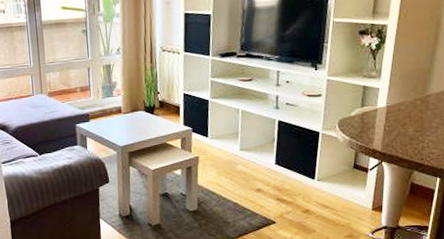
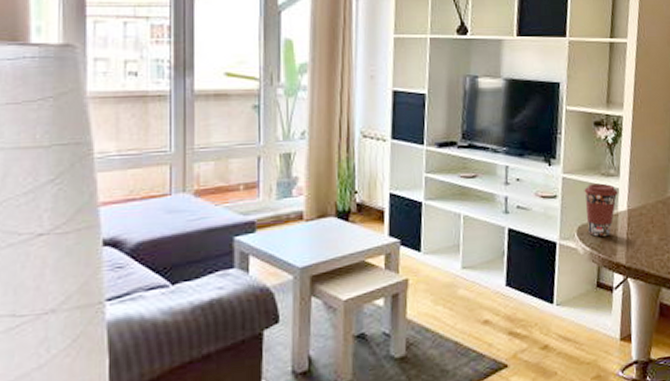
coffee cup: none [346,84,378,129] -> present [584,183,618,237]

